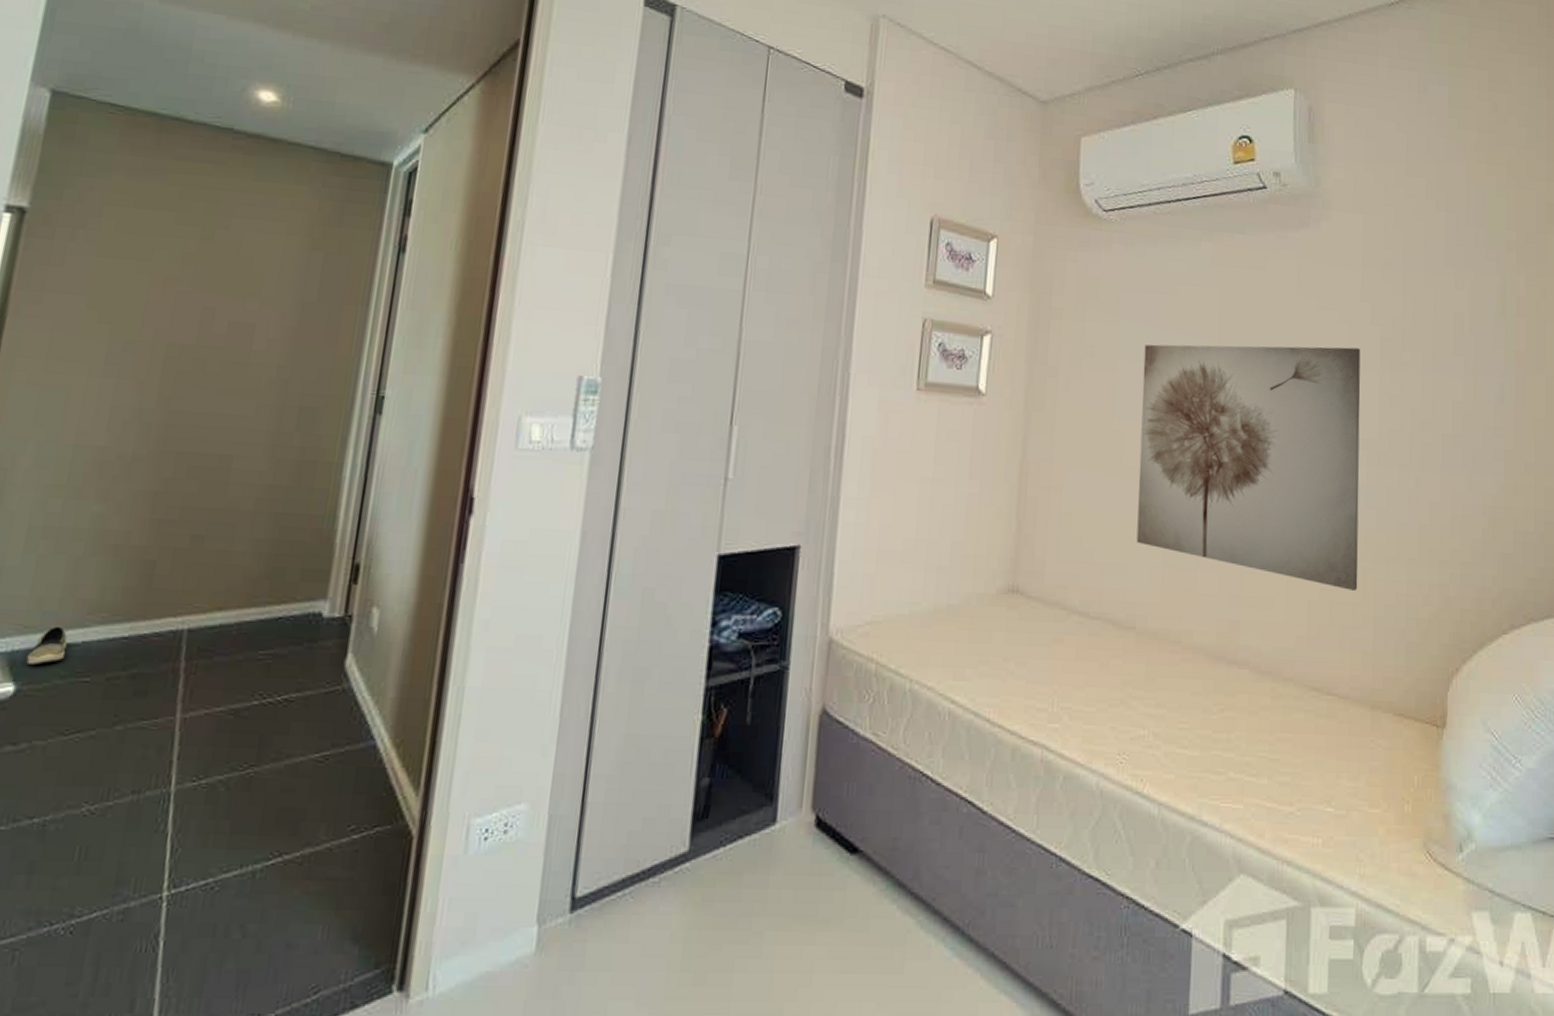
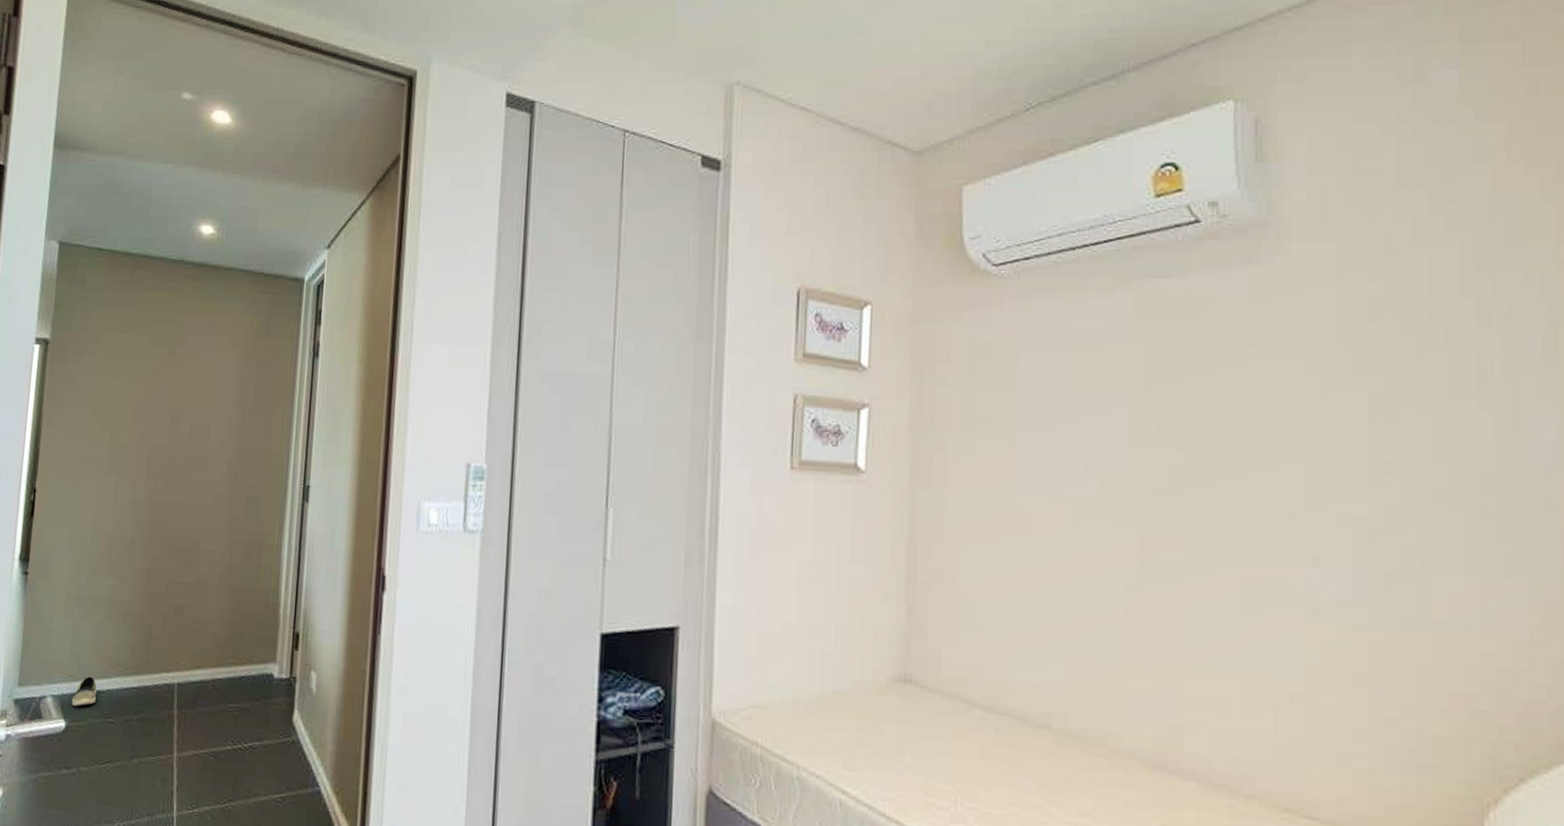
wall art: present [1136,344,1361,590] -> none [1047,404,1344,697]

